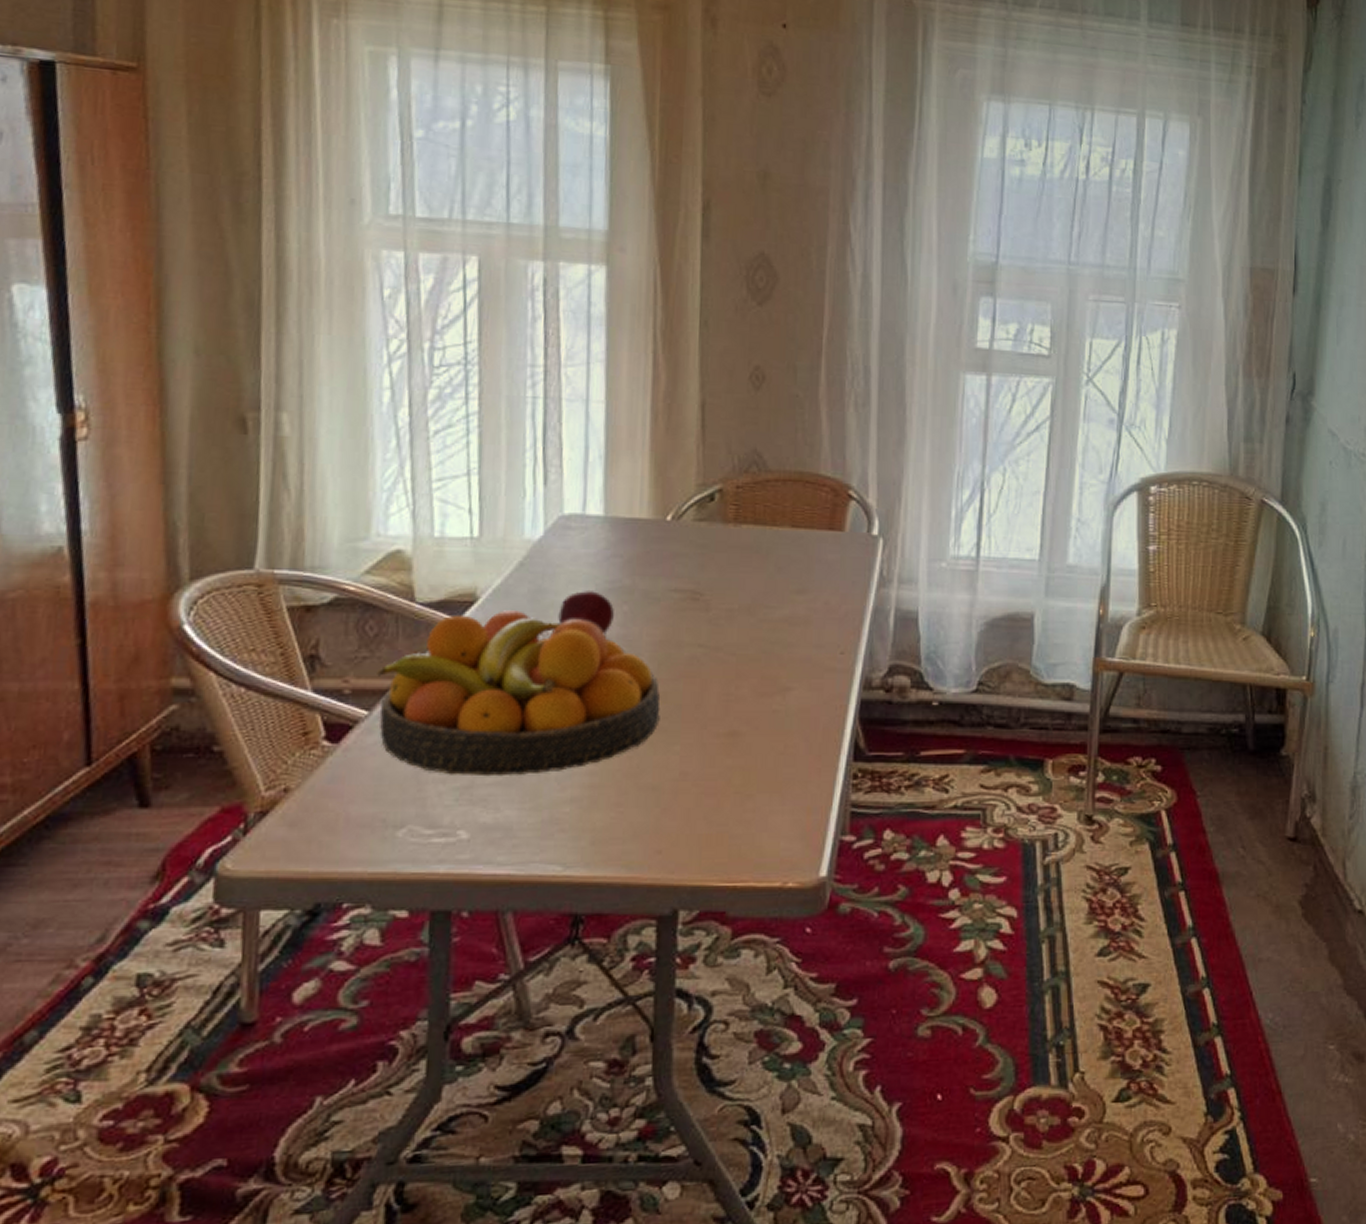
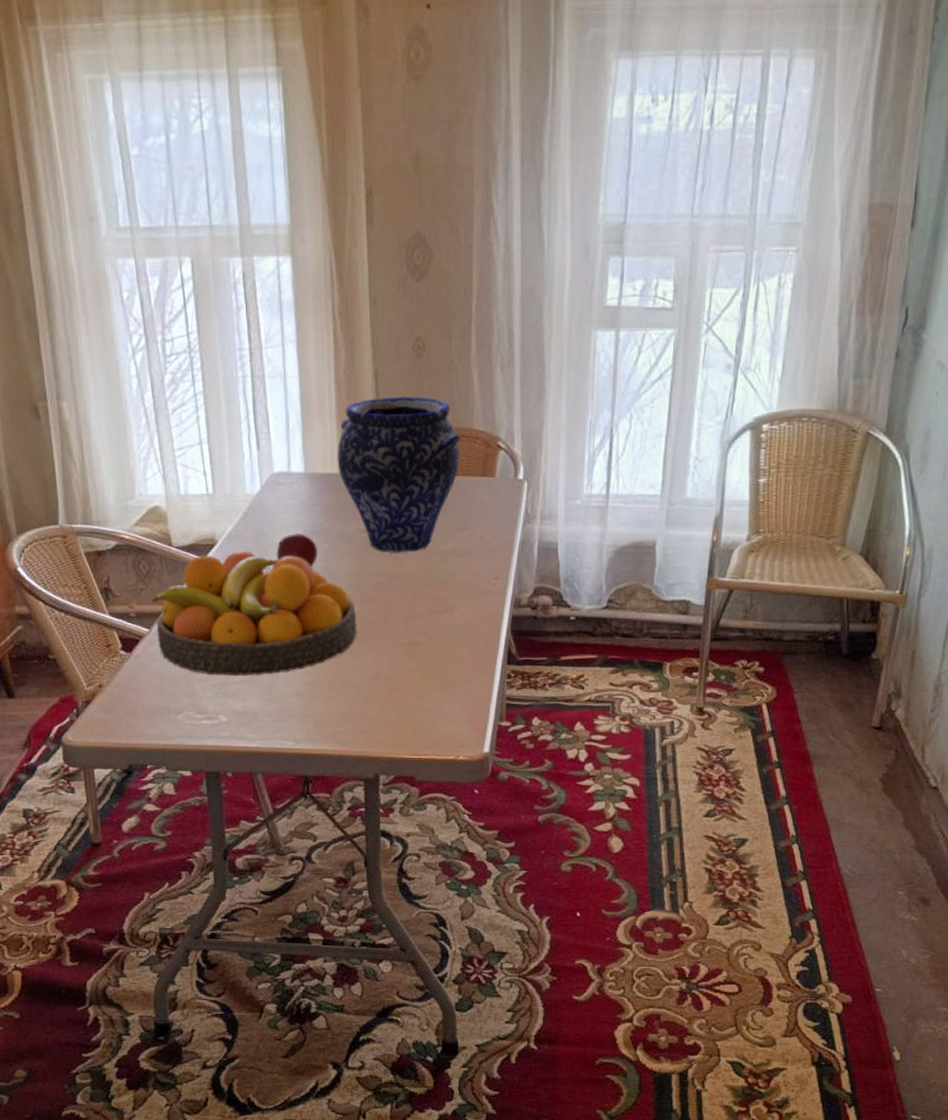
vase: none [647,431,804,619] -> present [337,396,461,553]

